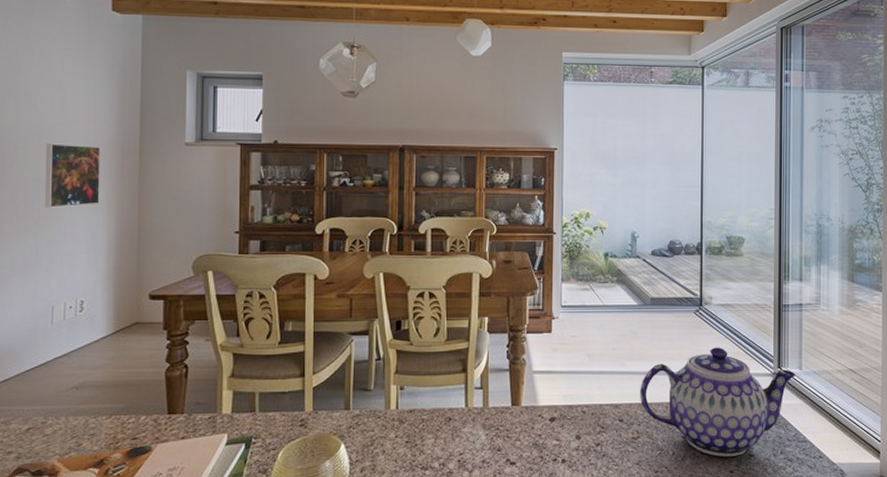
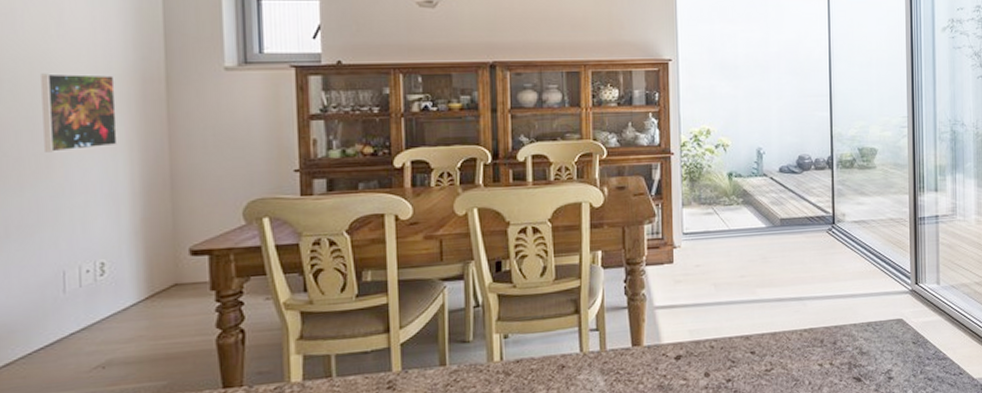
teapot: present [640,347,795,457] -> none [772,266,933,382]

